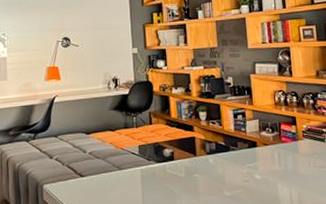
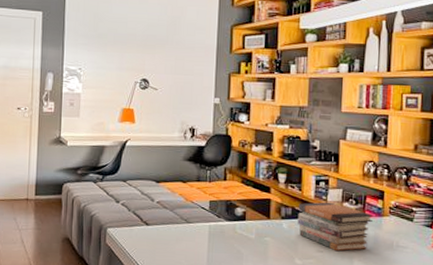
book stack: none [221,133,289,179] -> present [297,202,373,252]

